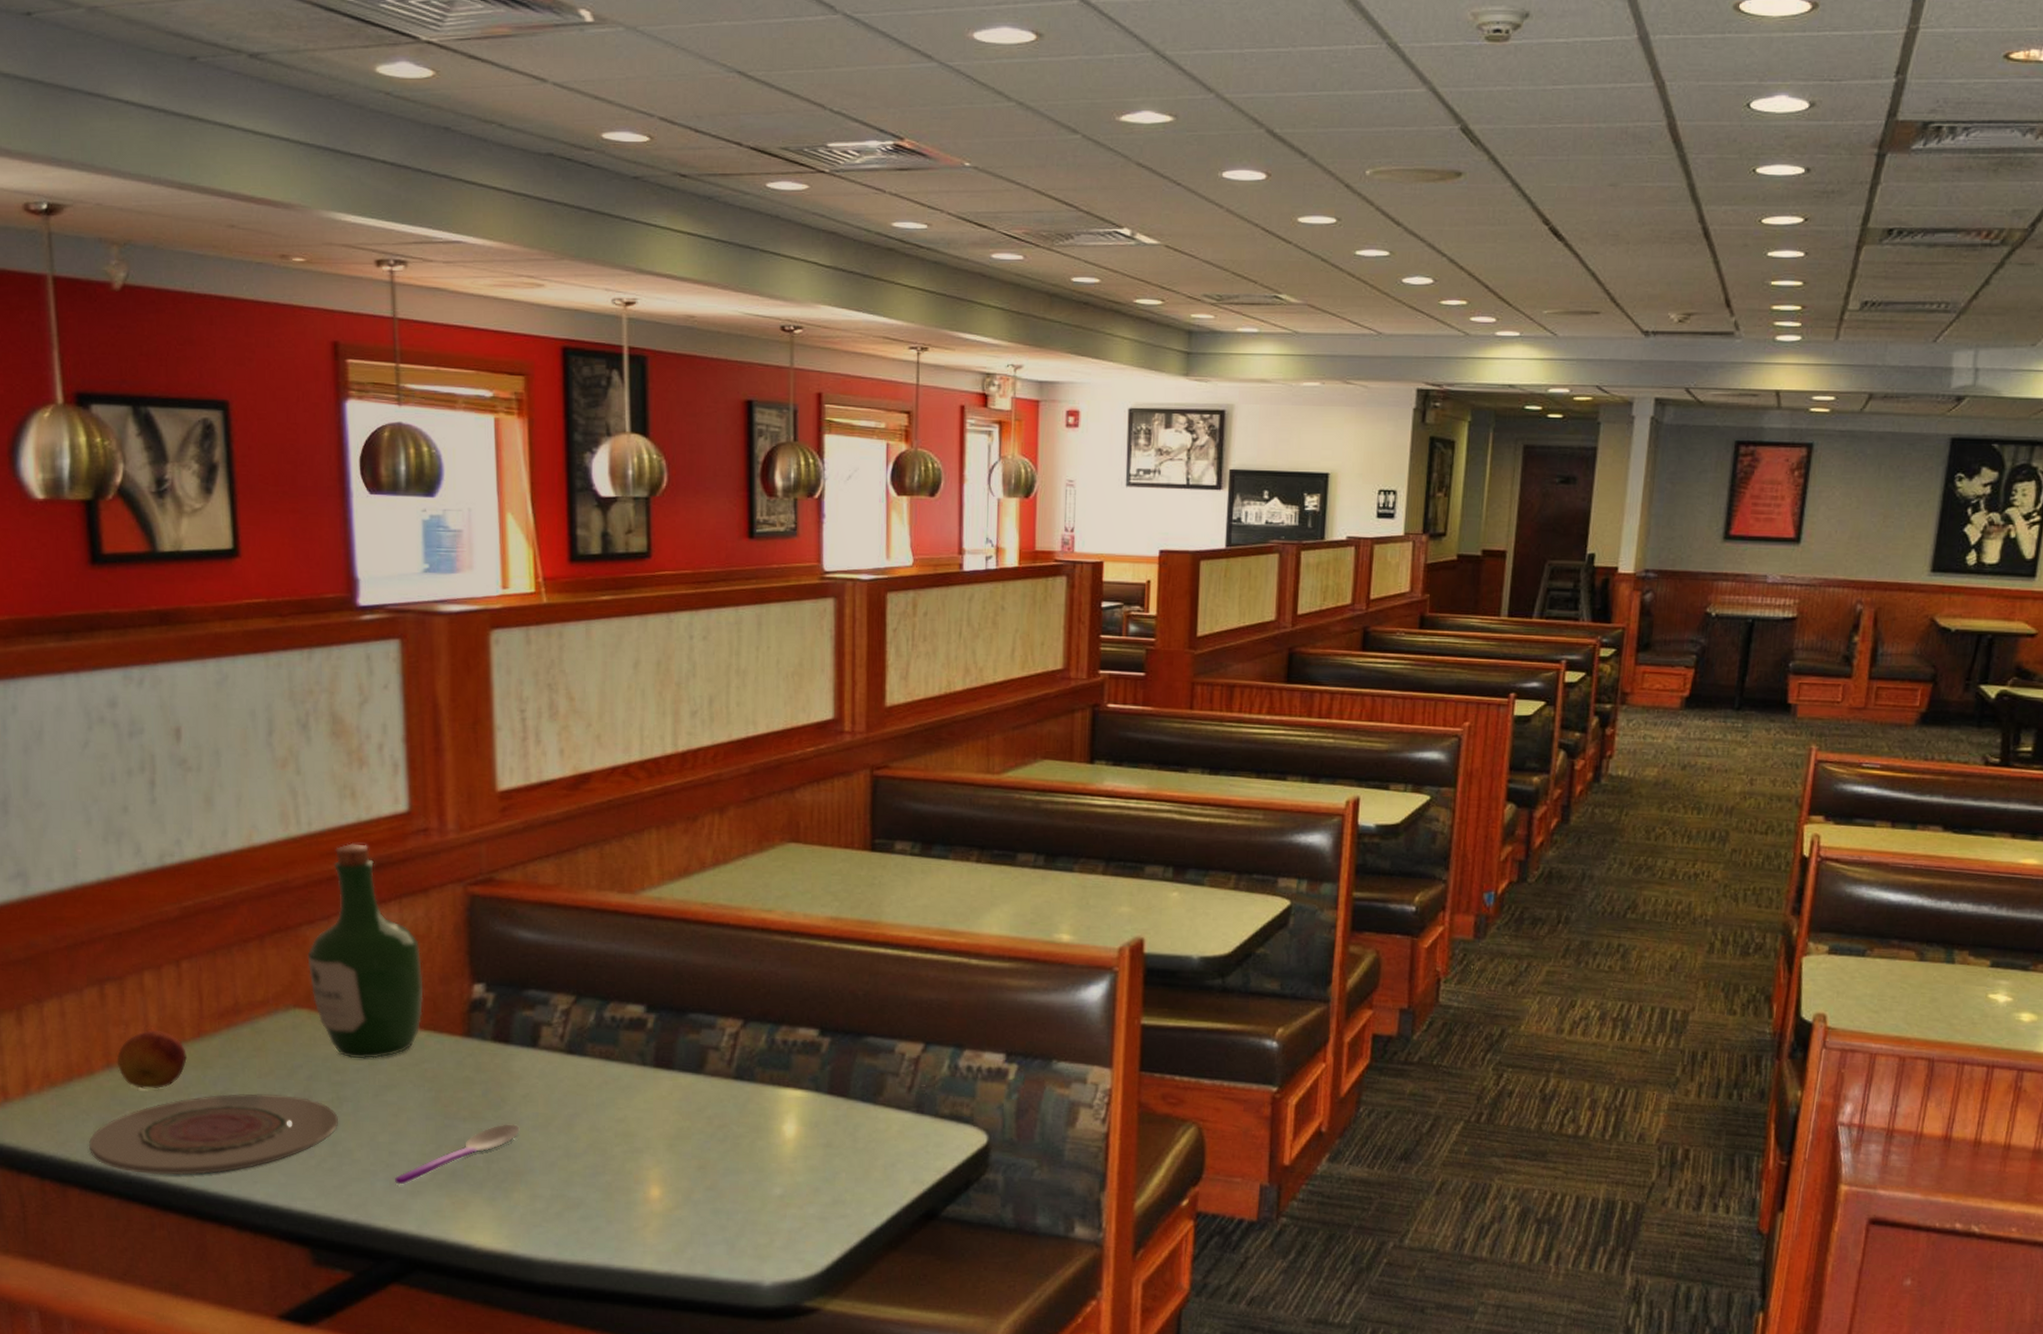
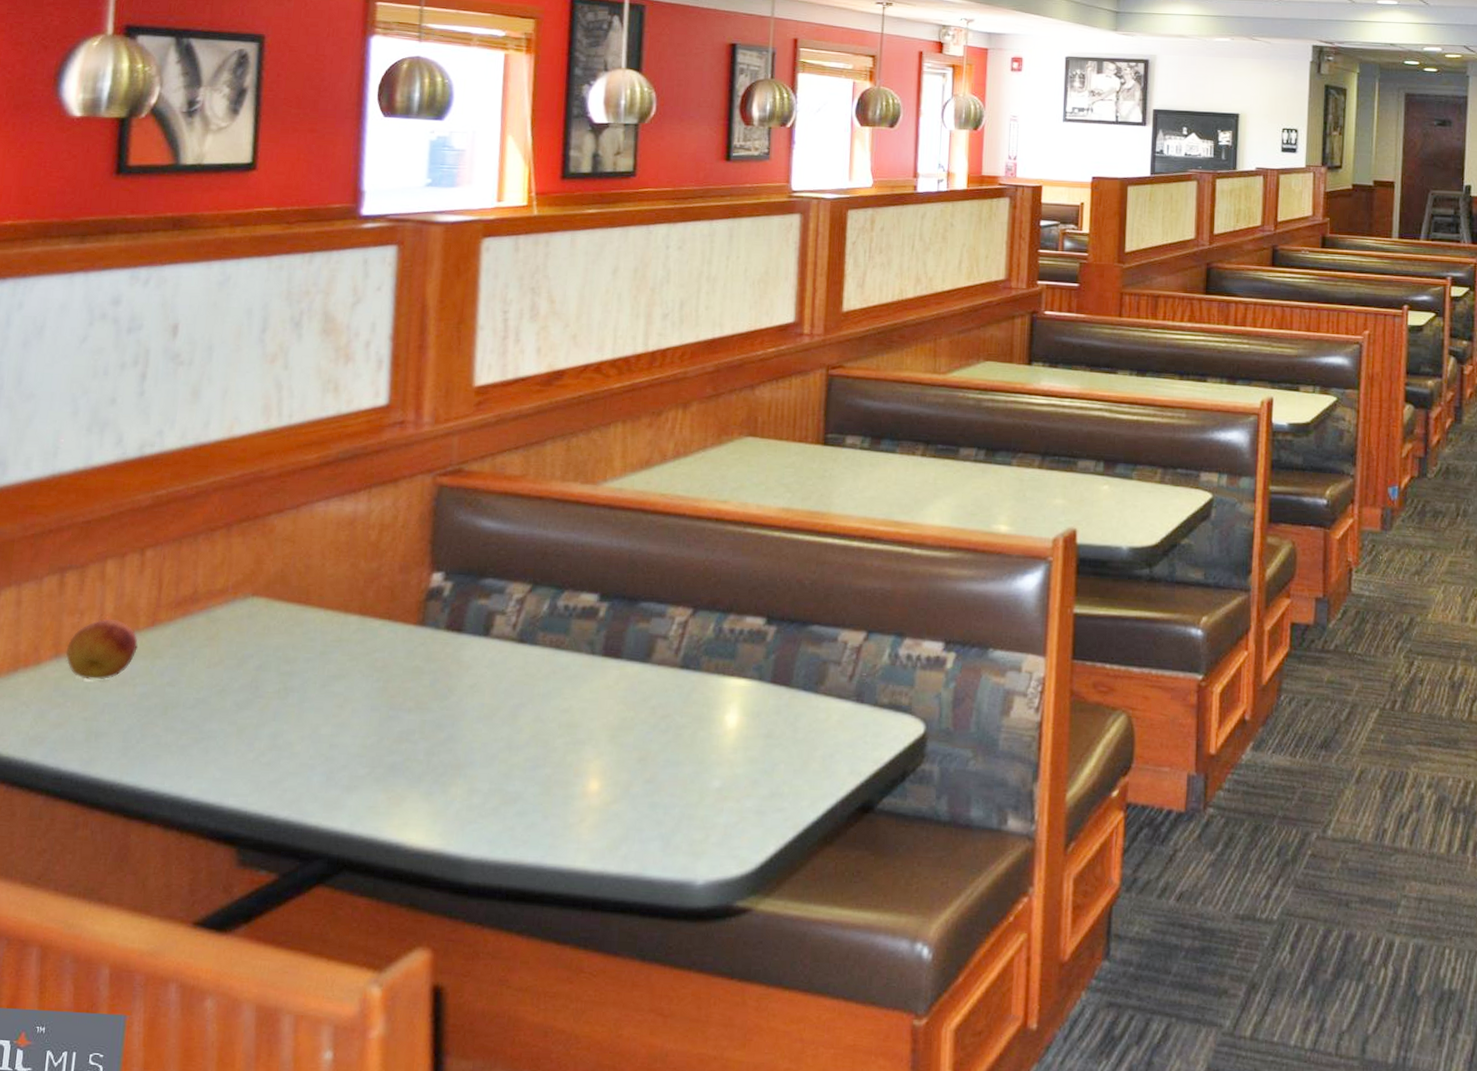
plate: present [89,1094,339,1176] -> none [23,684,283,771]
wine bottle: present [307,843,424,1059] -> none [271,435,385,649]
spoon: present [395,1124,520,1185] -> none [332,715,464,779]

